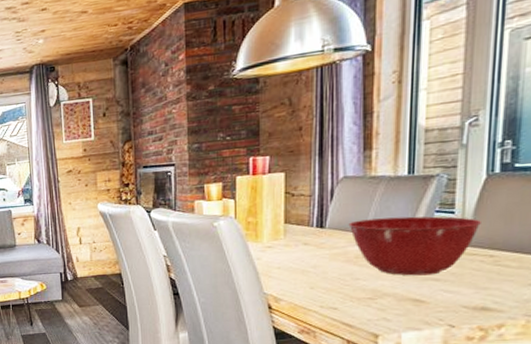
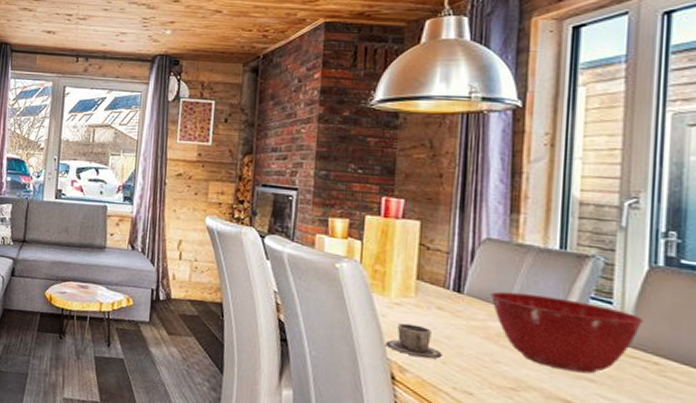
cup: none [261,261,310,288] -> present [385,322,442,359]

